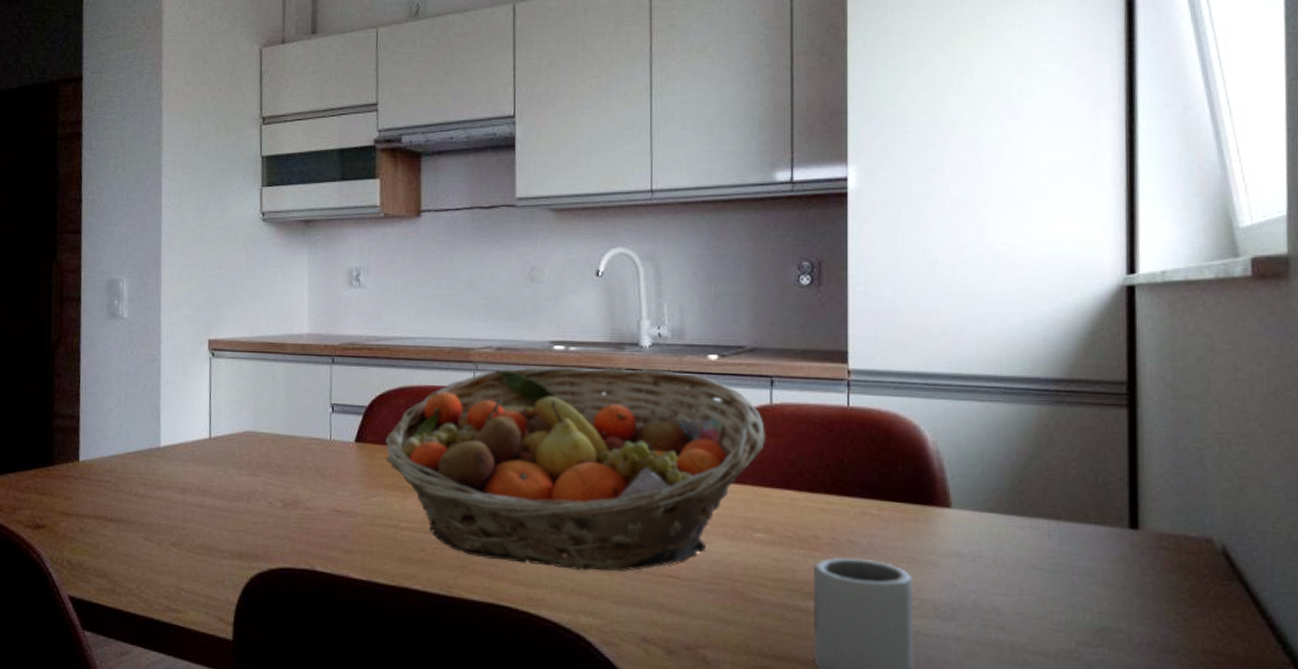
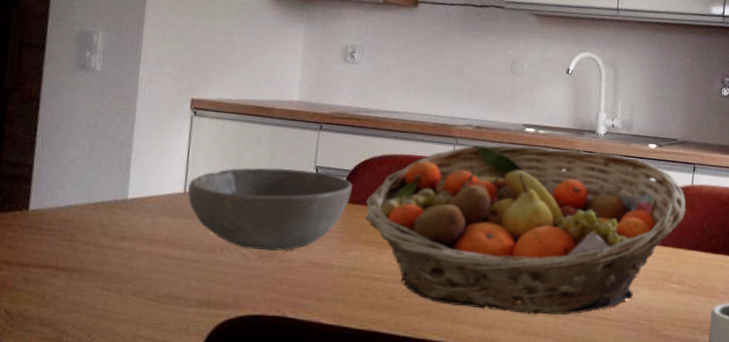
bowl: none [213,408,370,498] -> present [187,167,352,251]

